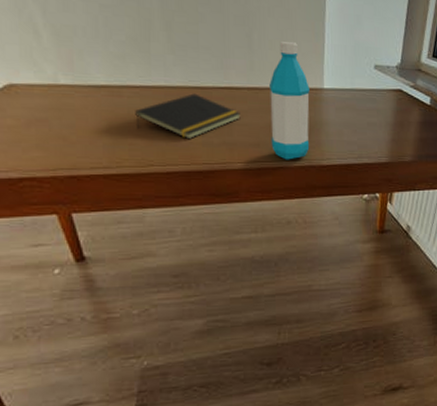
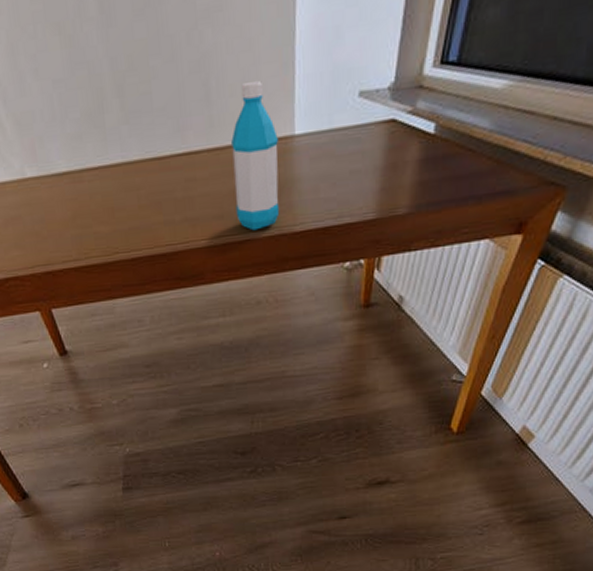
notepad: present [135,93,241,140] -> none [96,166,202,220]

